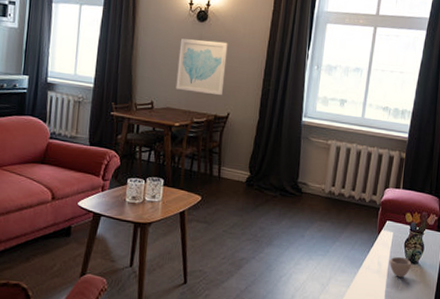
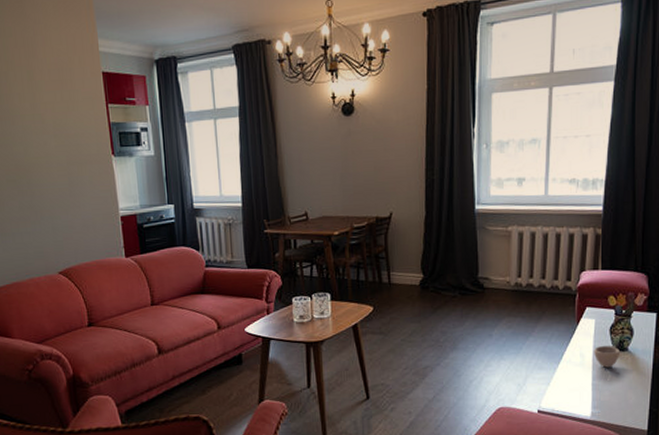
wall art: present [175,38,228,95] -> none [327,134,382,196]

